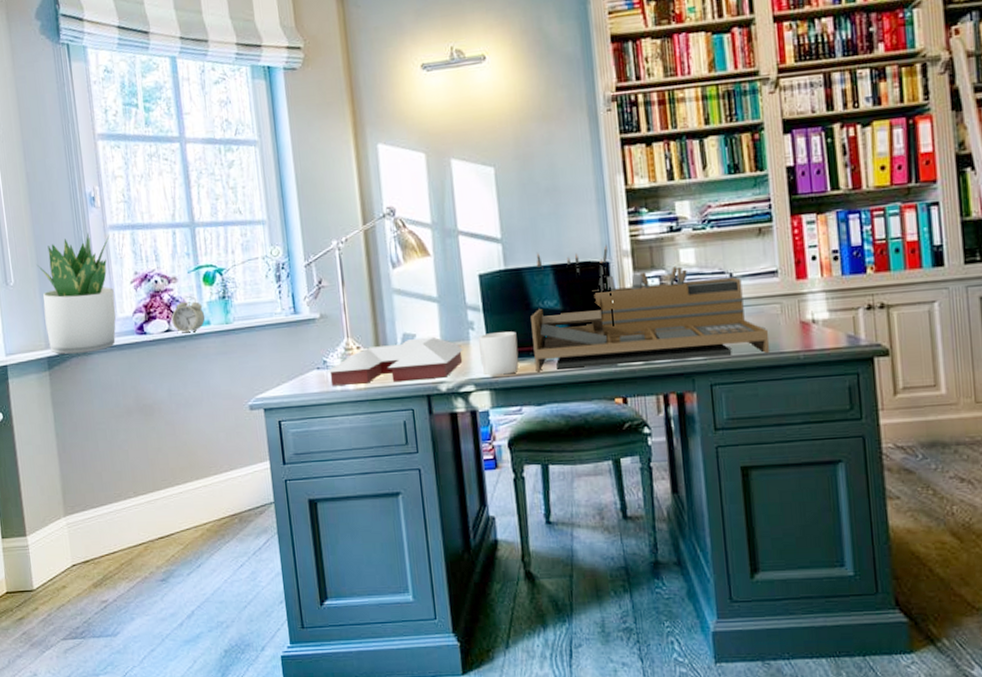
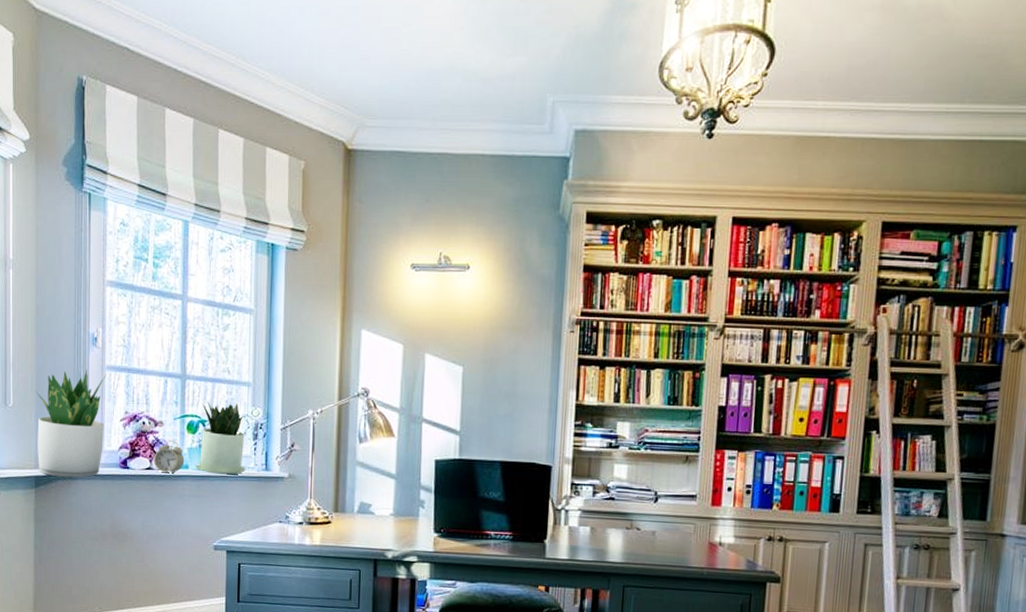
planter: none [216,245,274,327] -> present [194,401,247,475]
books: present [327,336,463,386] -> none [288,508,412,546]
mug: present [479,331,519,377] -> none [426,513,461,552]
desk organizer: present [530,245,771,372] -> none [473,449,680,567]

